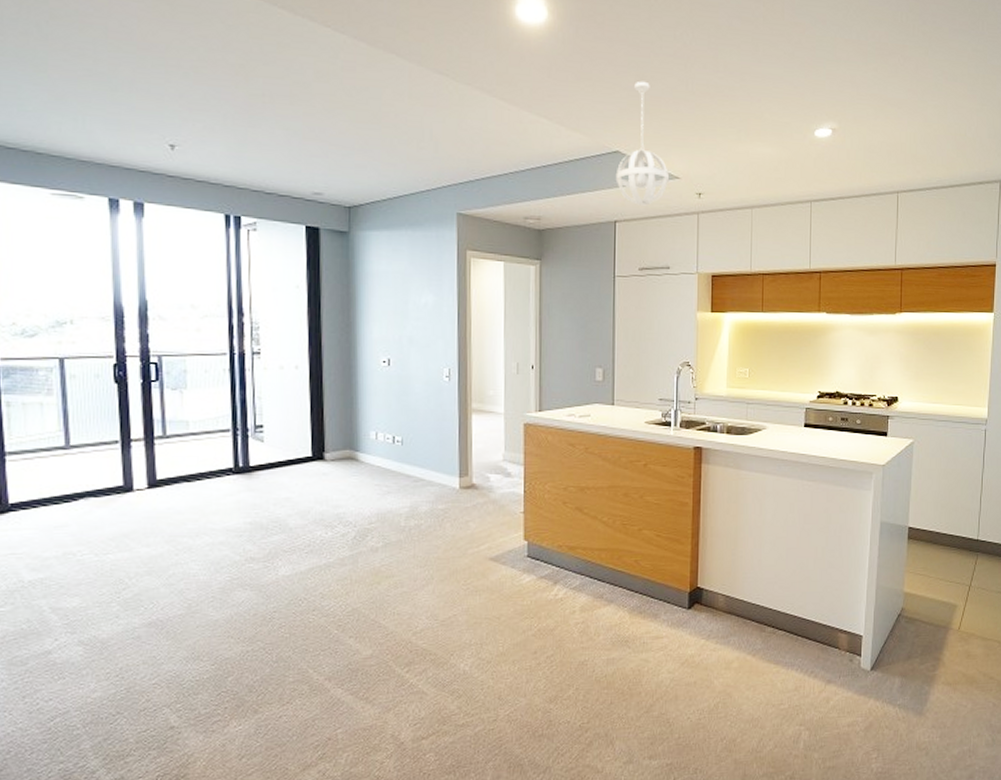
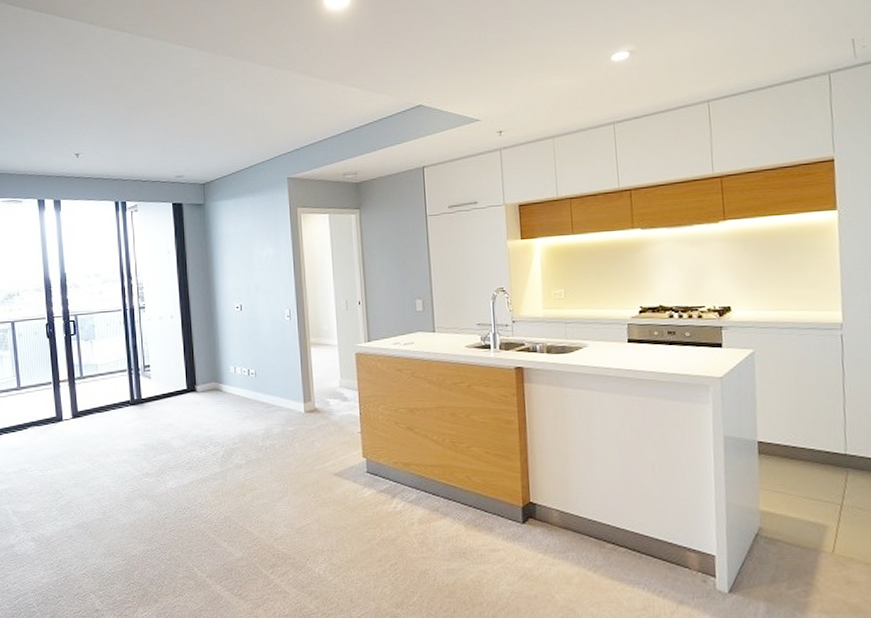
pendant light: present [615,81,669,206] -> none [420,40,470,150]

